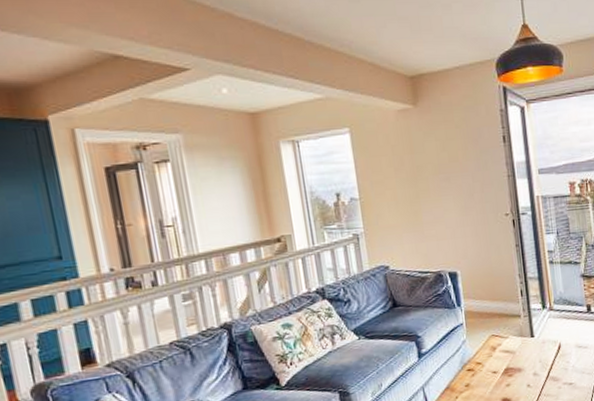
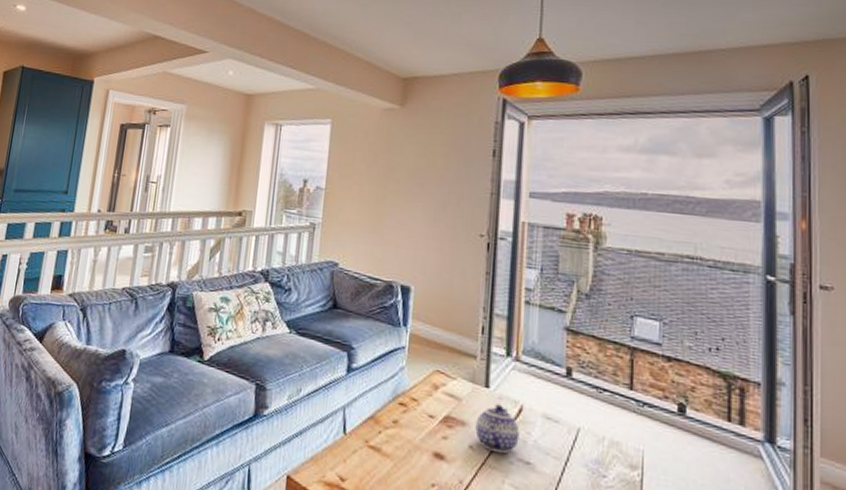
teapot: none [529,347,562,384] -> present [475,404,520,454]

